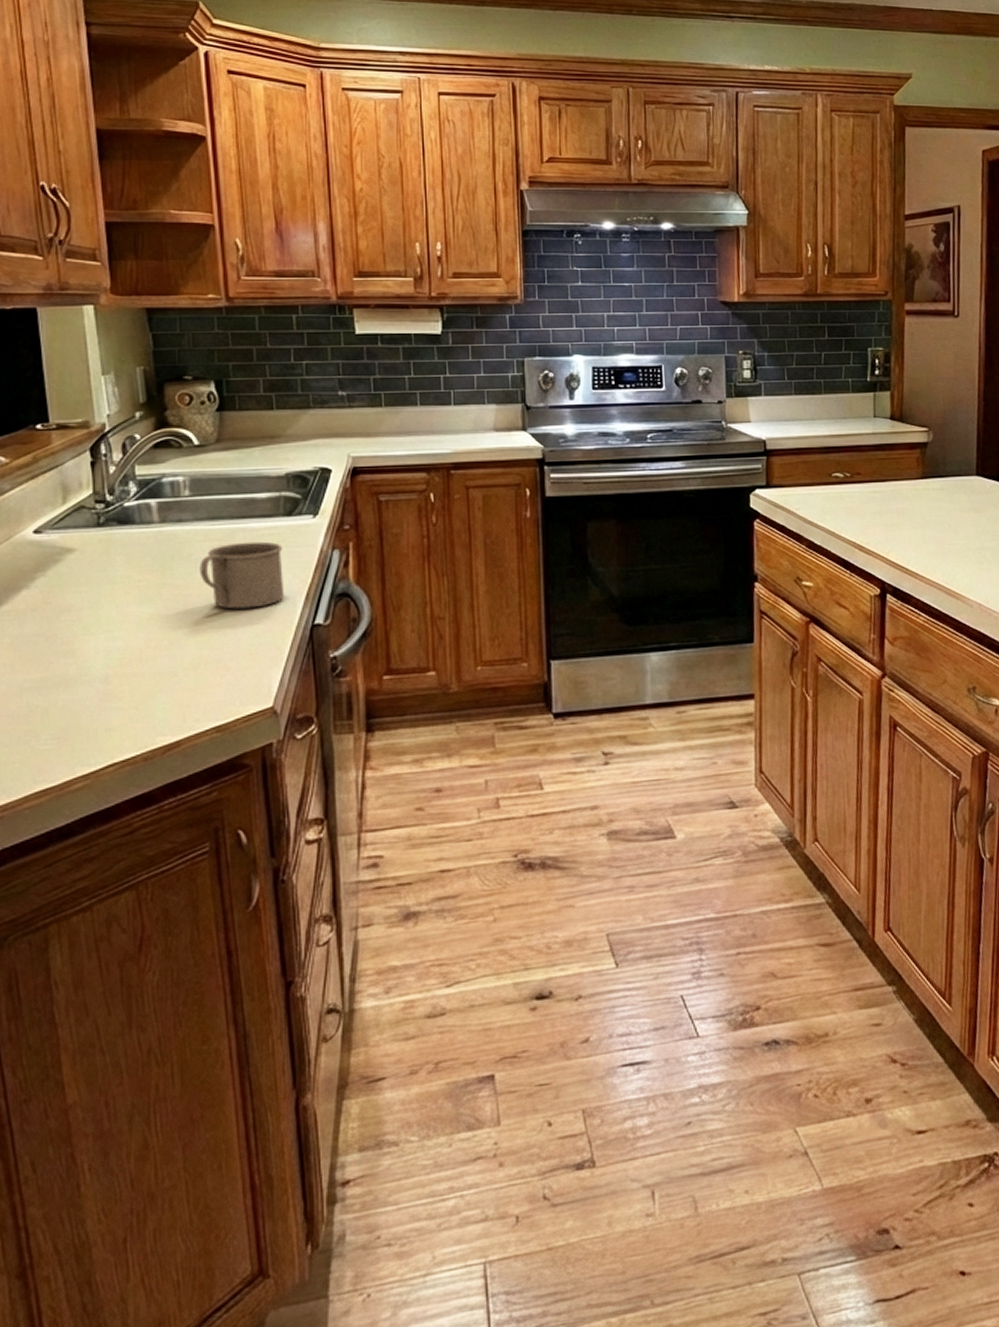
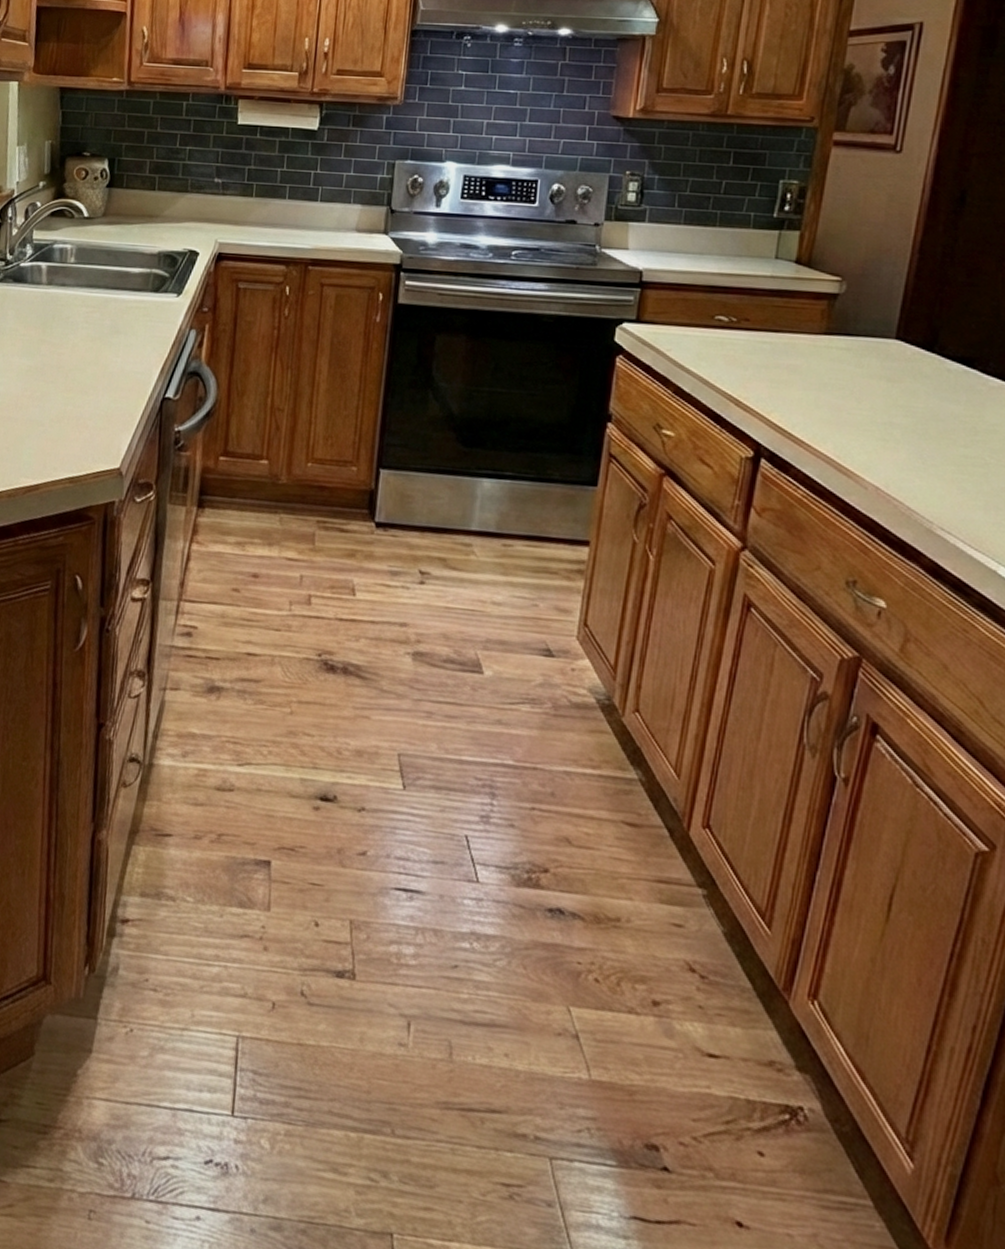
mug: present [199,541,285,609] -> none [73,311,147,374]

